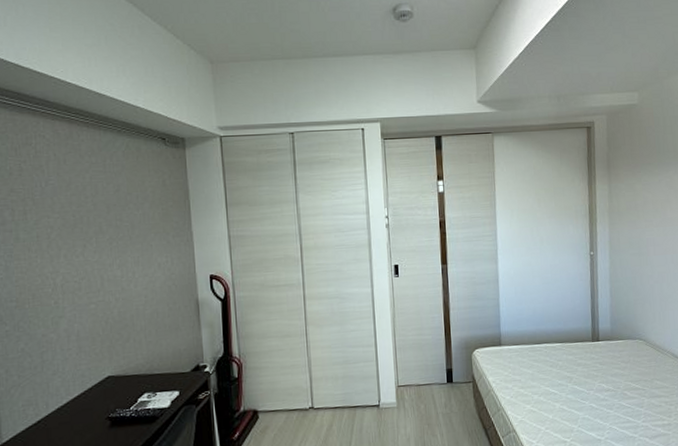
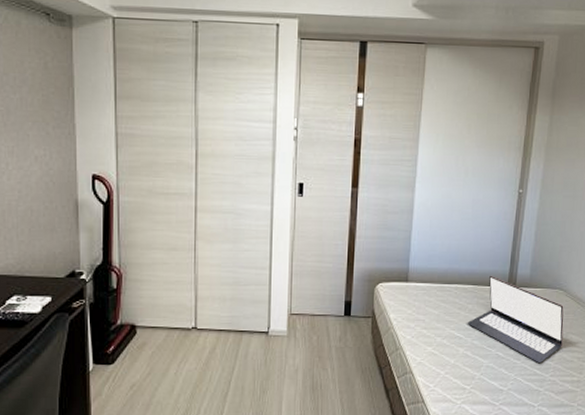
laptop: none [559,332,650,411] -> present [467,275,564,364]

